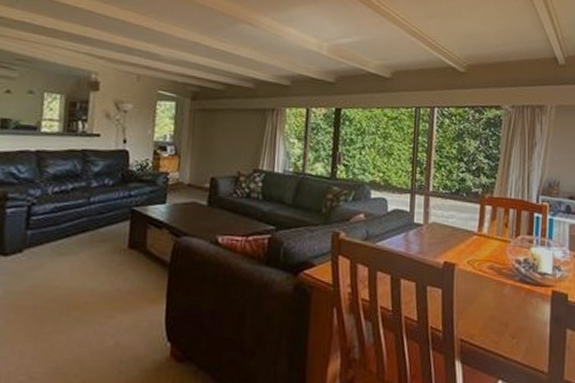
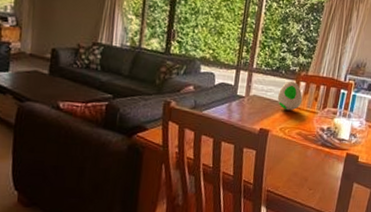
decorative egg: none [460,204,489,240] -> present [277,80,302,111]

